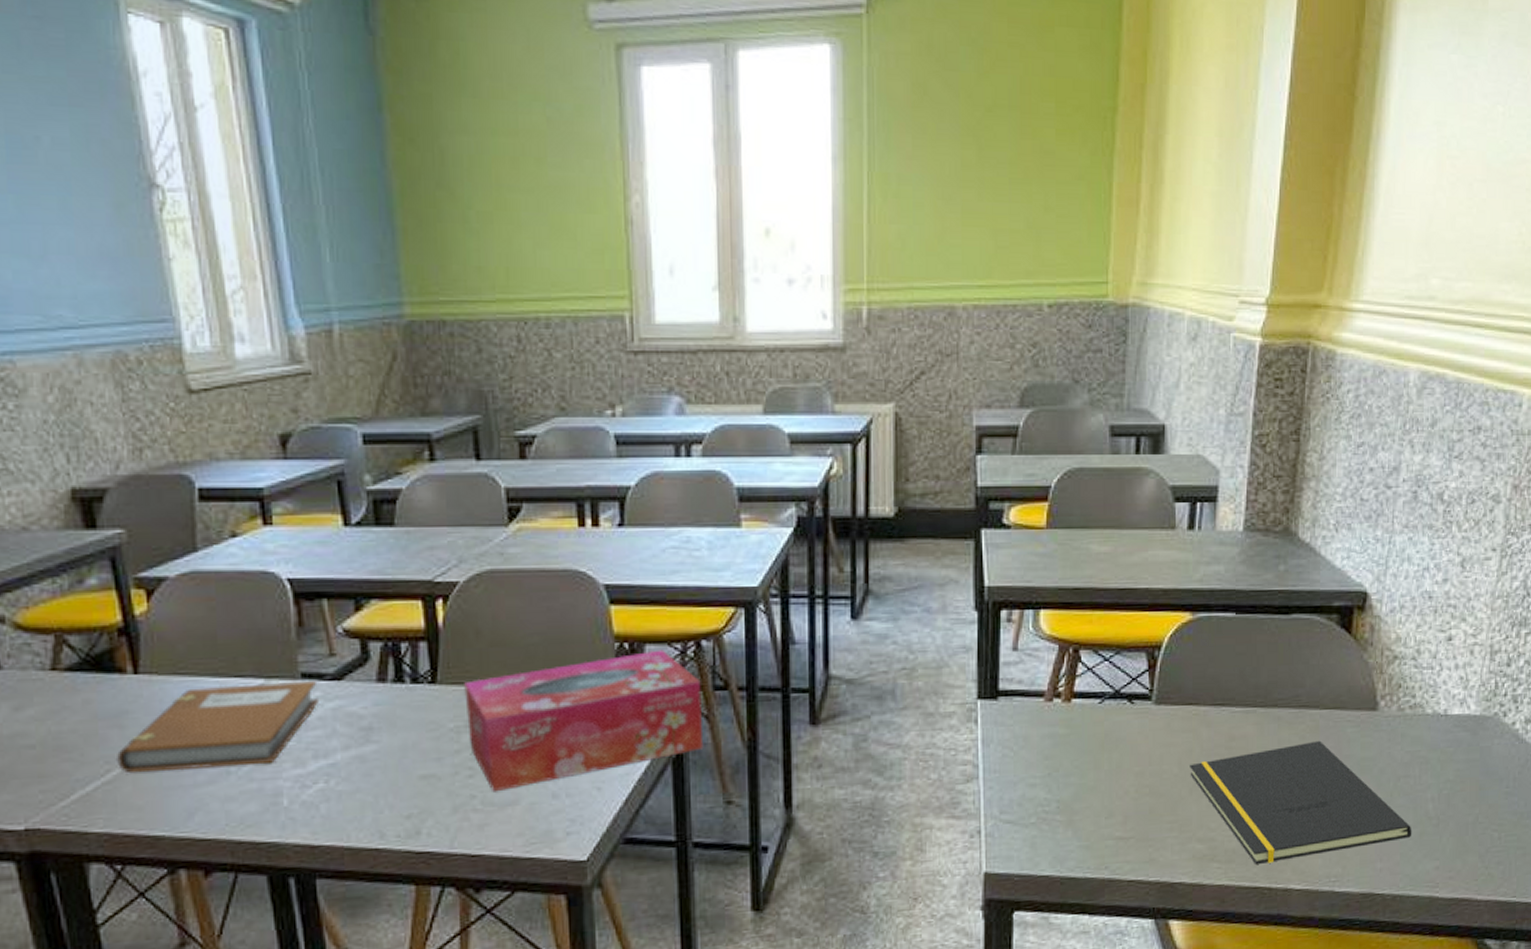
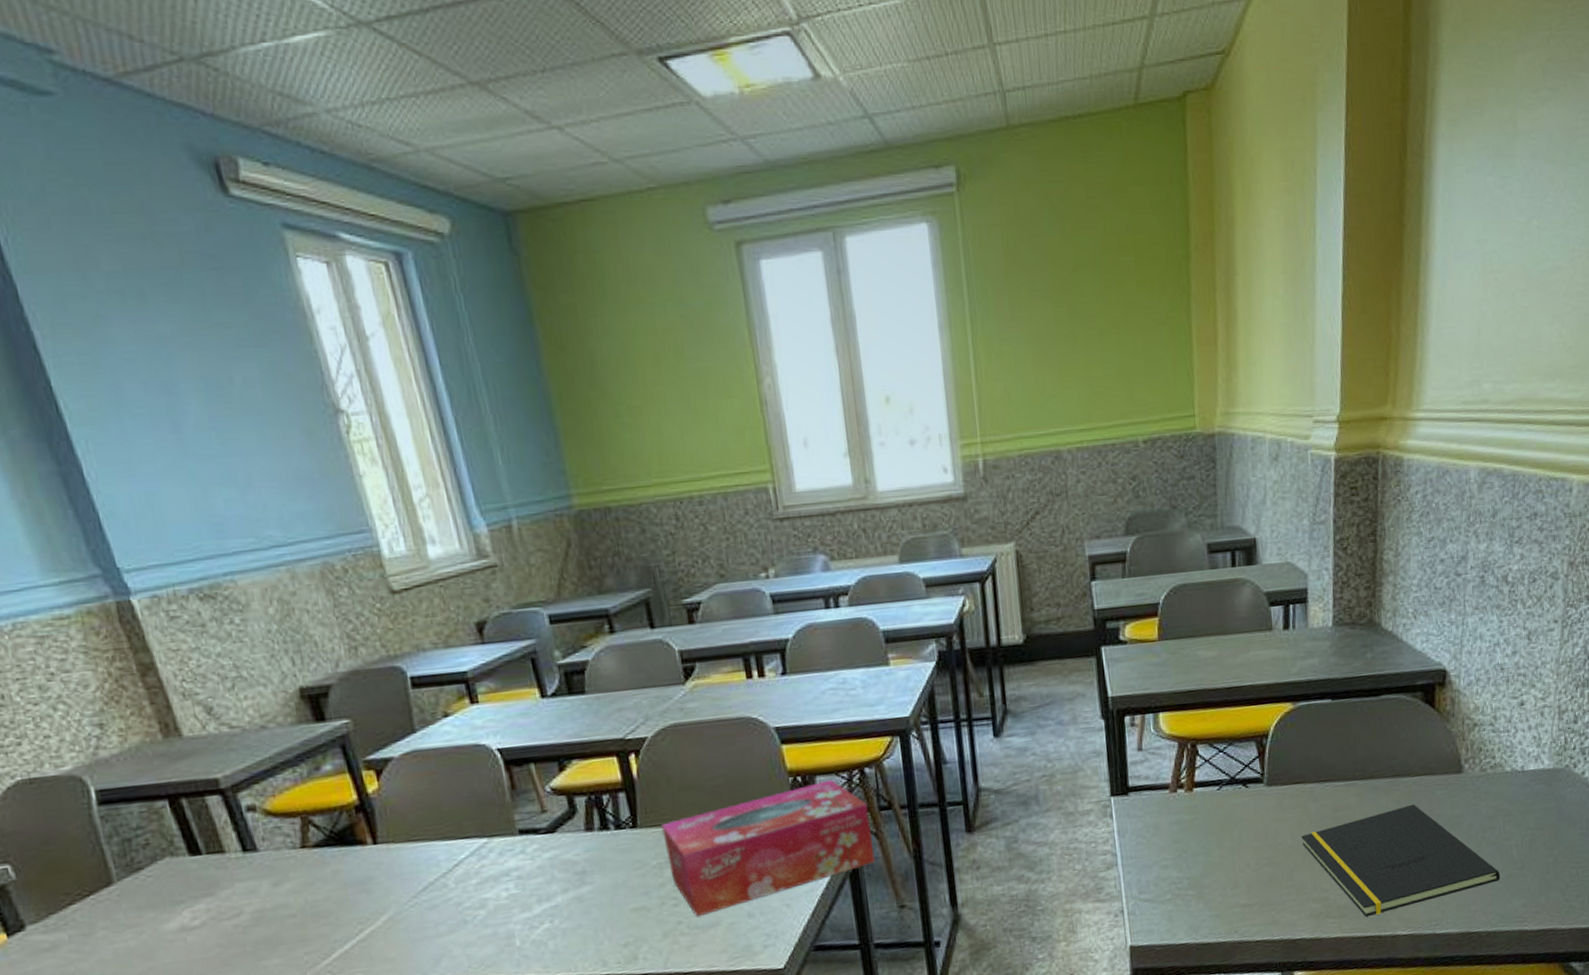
notebook: present [117,680,318,774] -> none [367,836,537,931]

